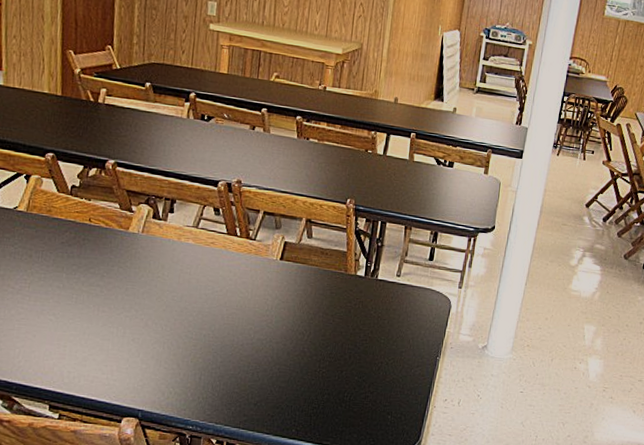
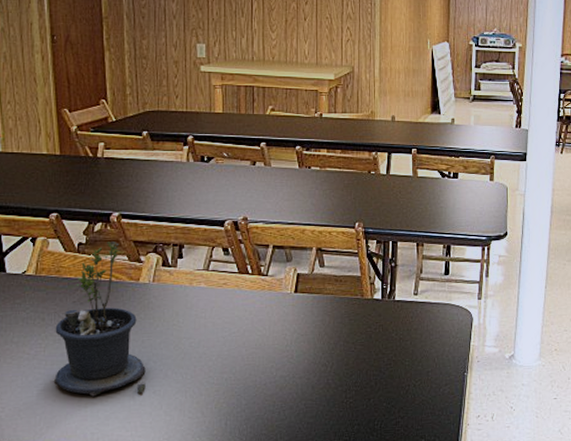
potted plant: none [35,187,127,339] -> present [46,241,146,397]

